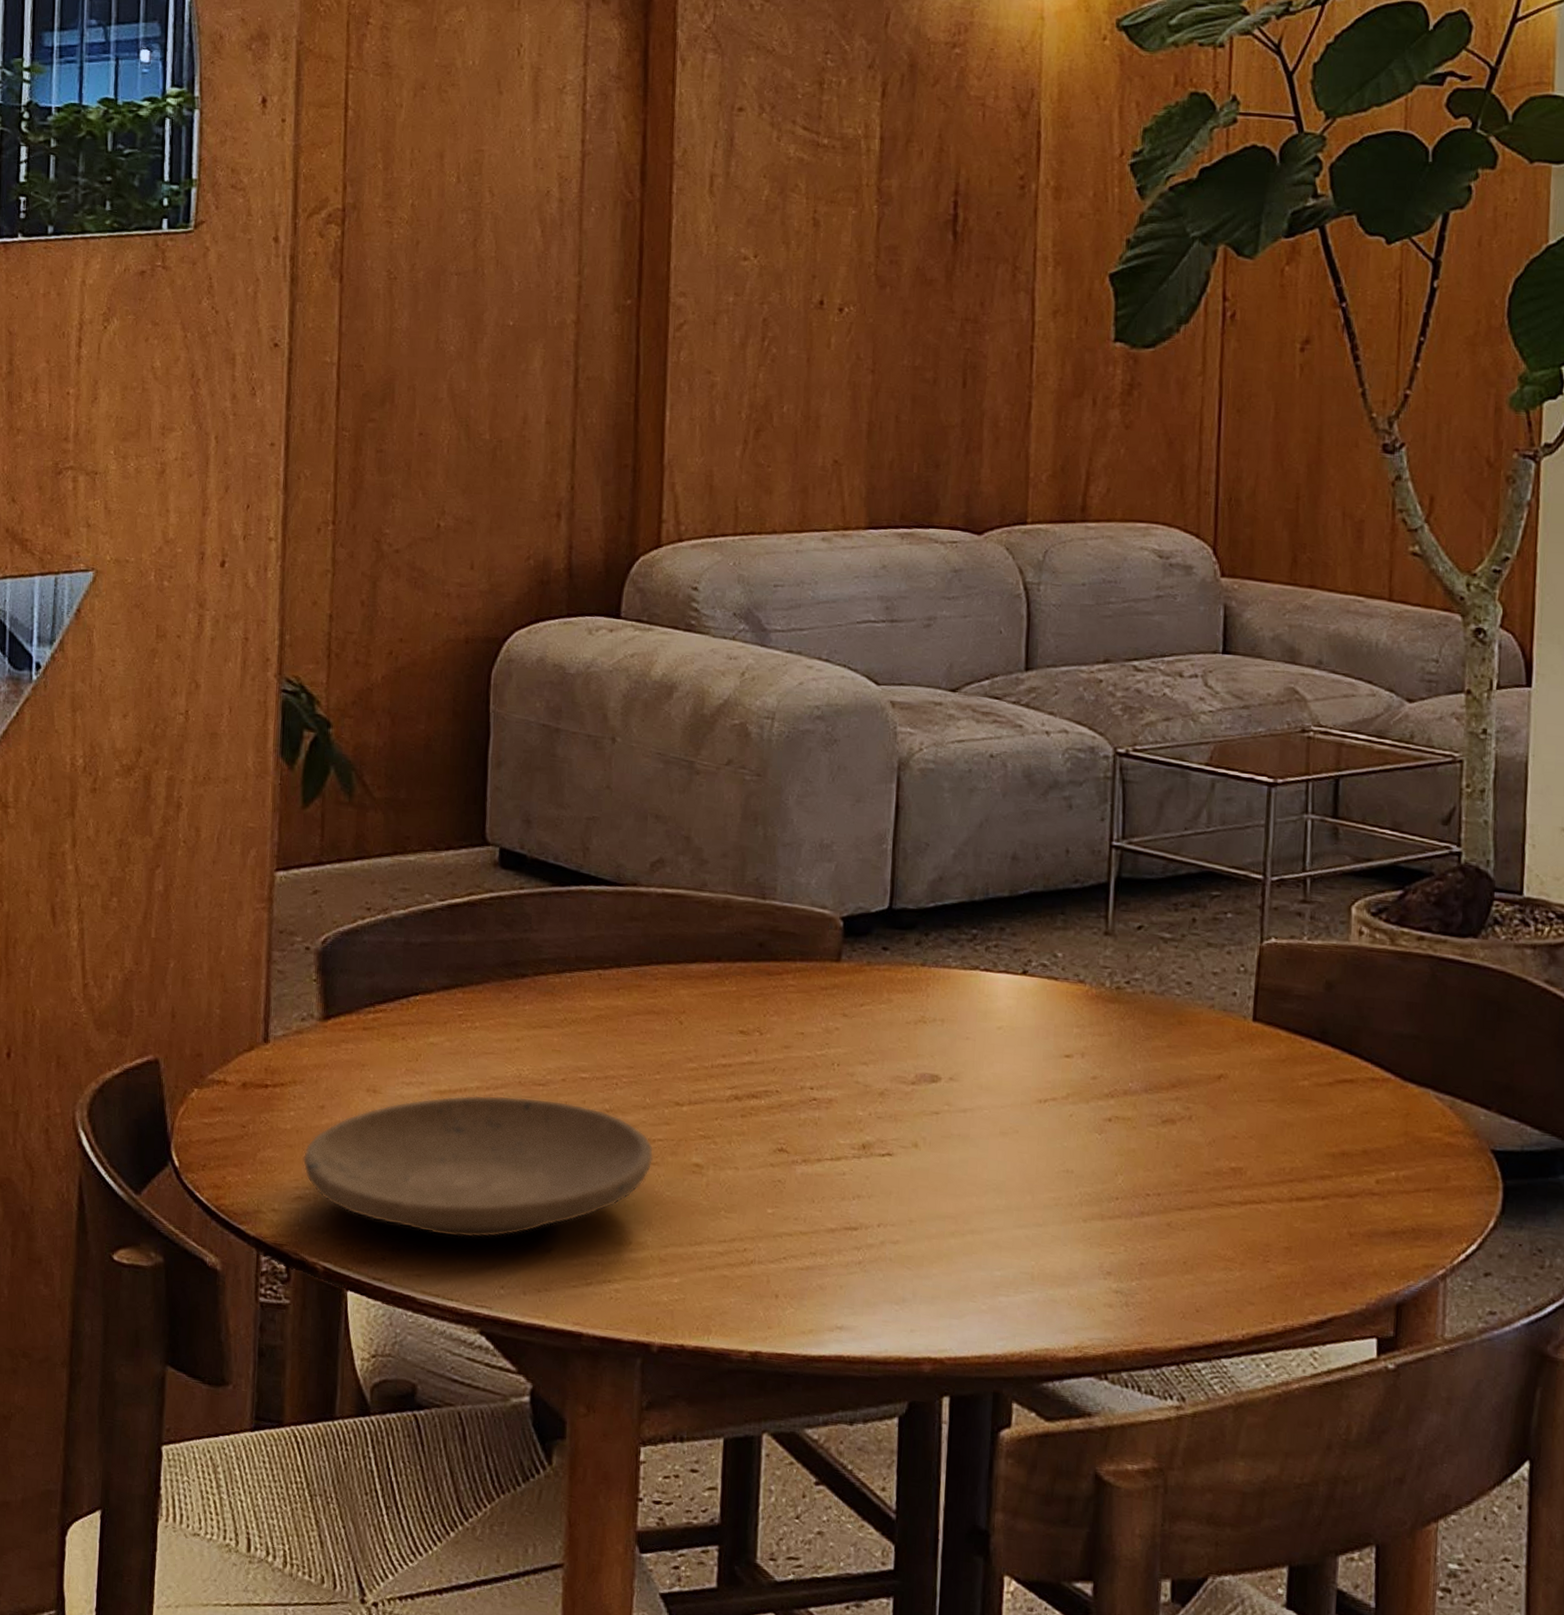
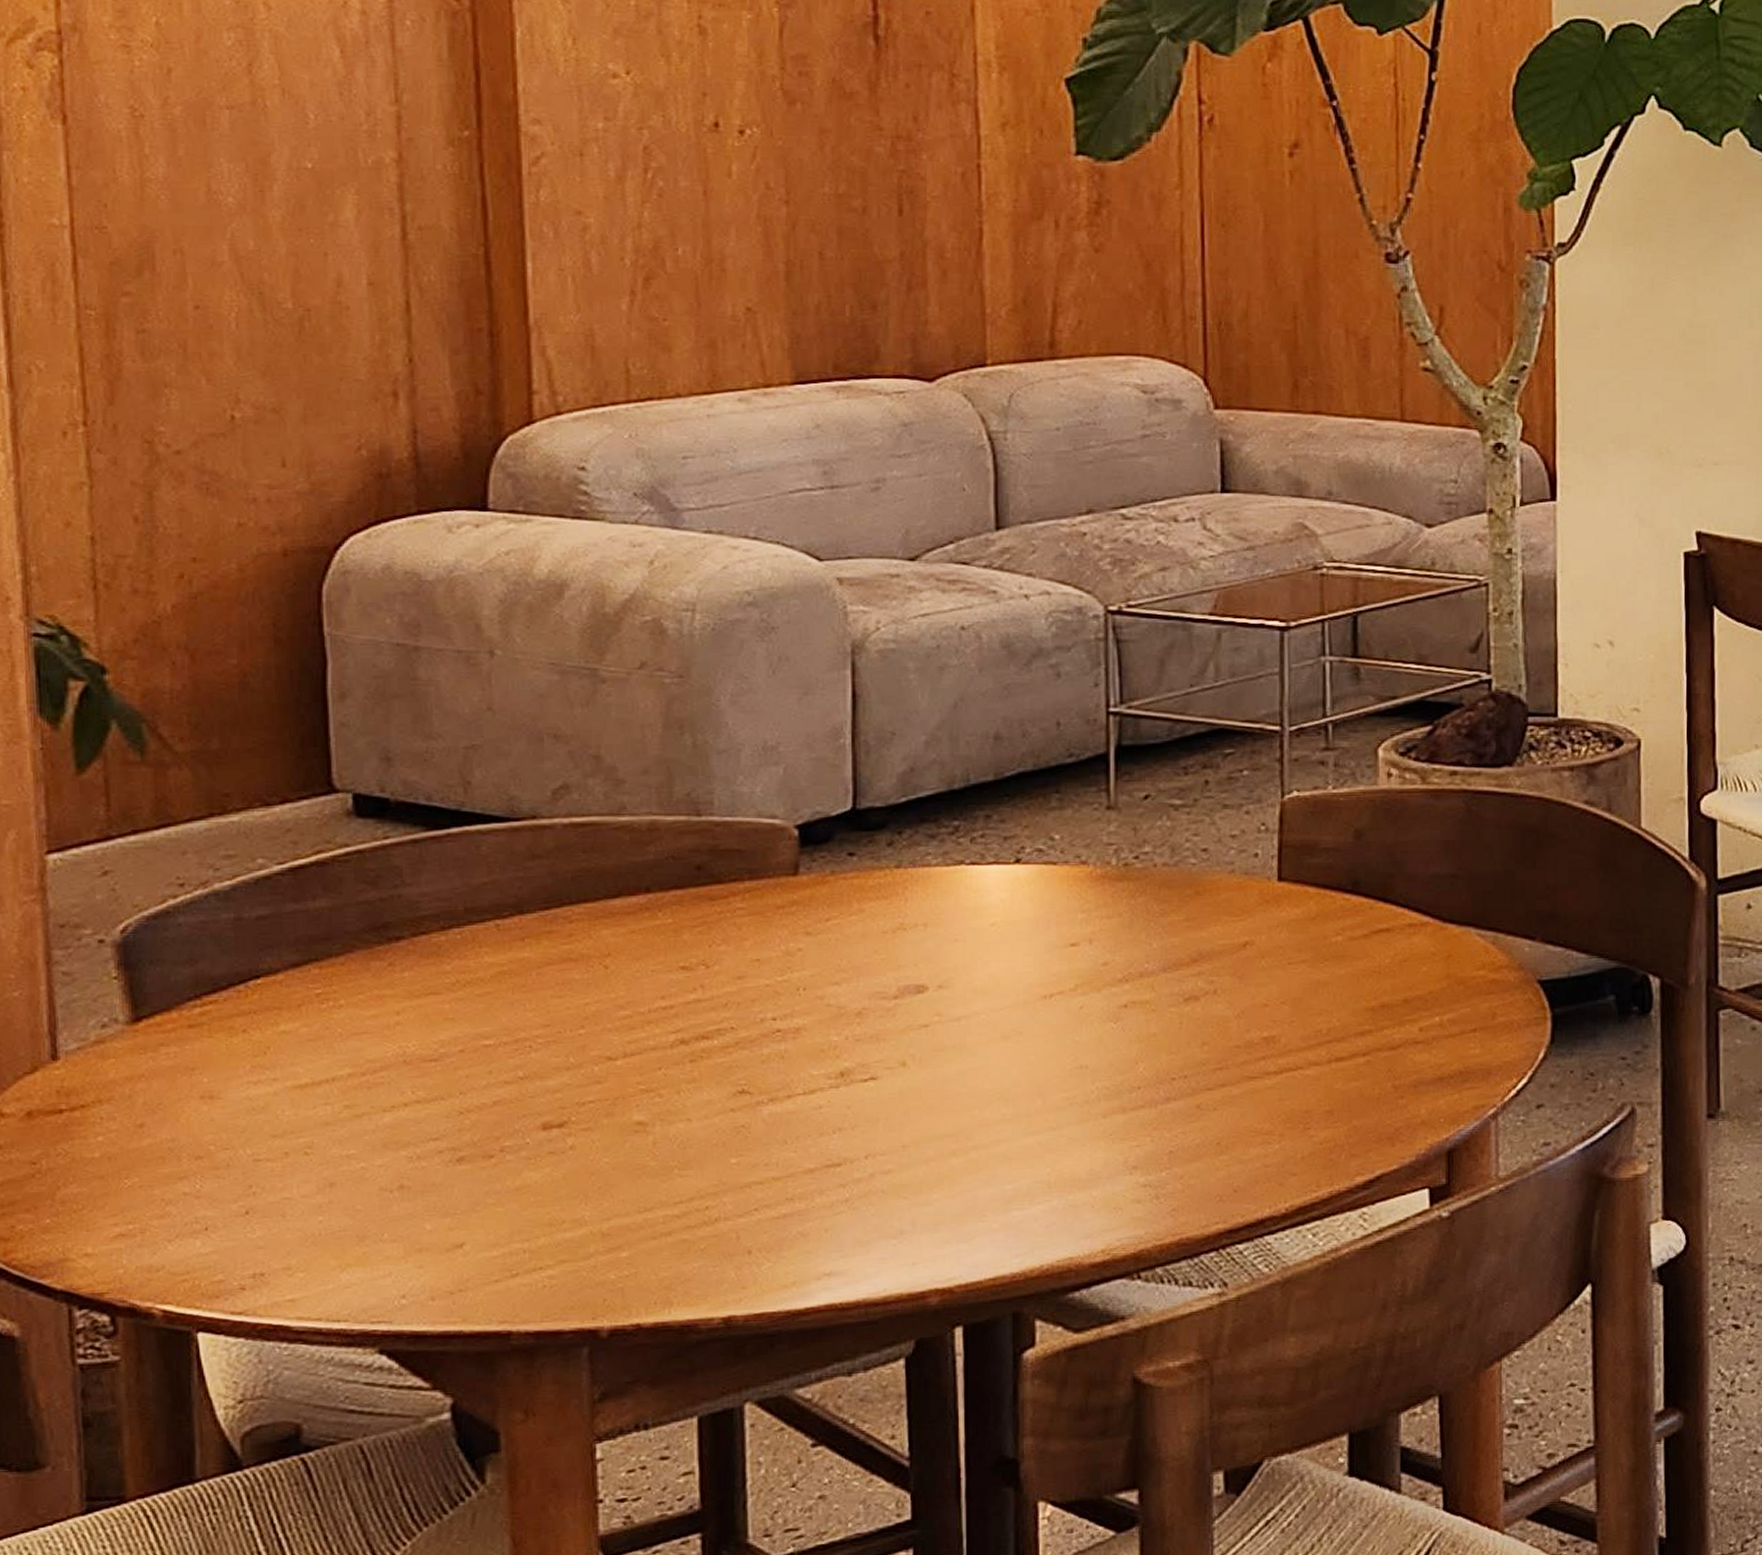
plate: present [302,1095,654,1239] -> none [120,1075,585,1251]

